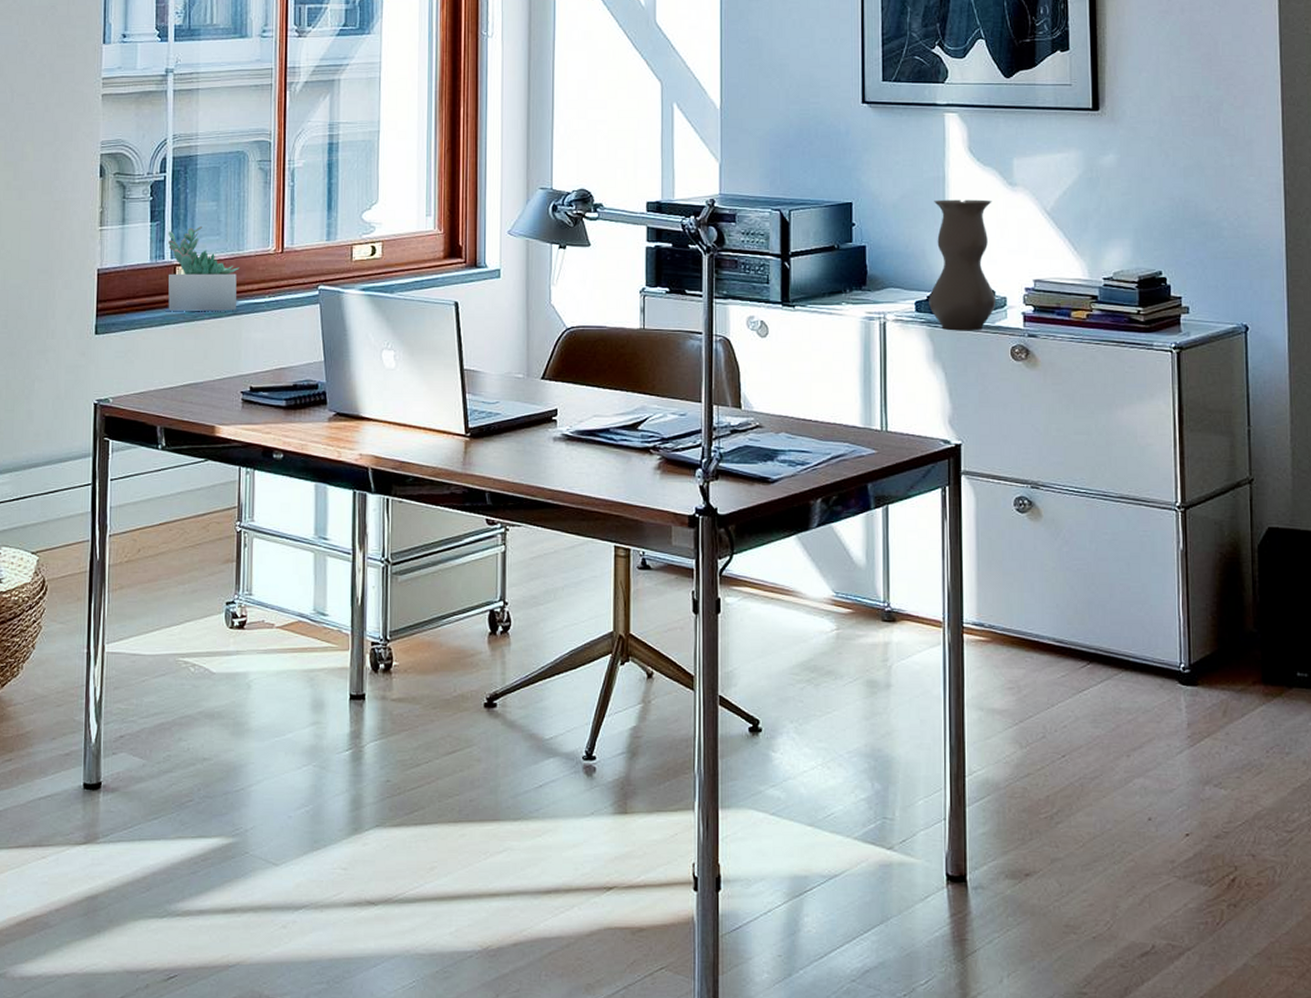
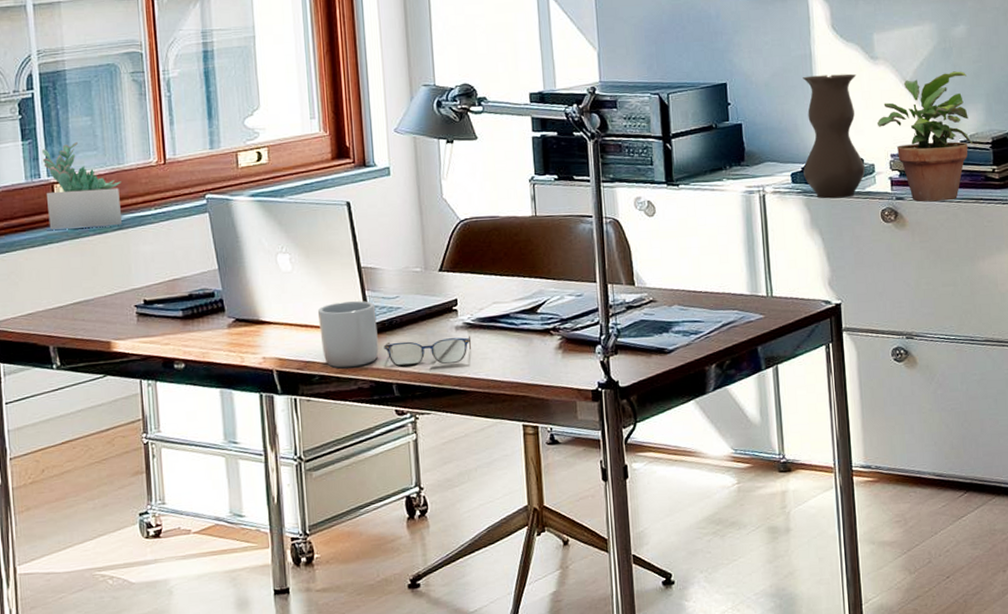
mug: none [417,403,475,473] -> present [317,300,379,370]
glasses: none [479,448,569,476] -> present [383,336,472,368]
potted plant: none [1011,203,1117,342] -> present [876,71,973,202]

